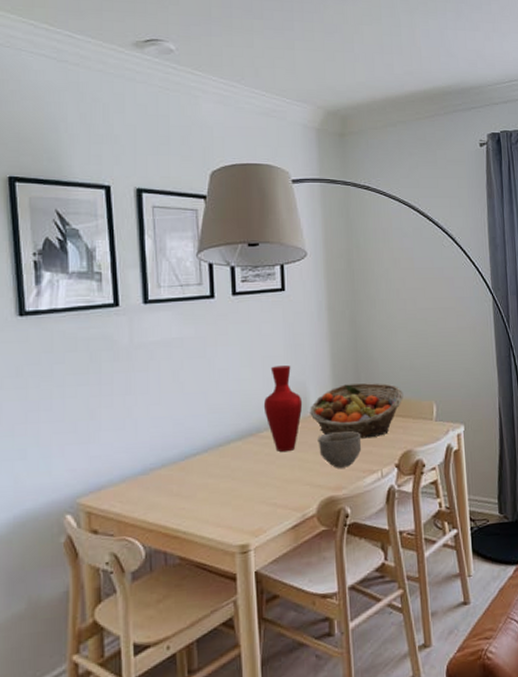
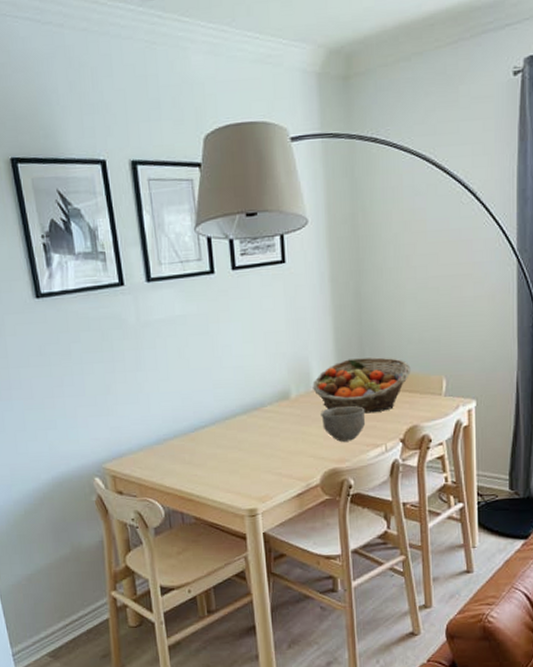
vase: present [263,365,303,452] -> none [266,341,306,425]

